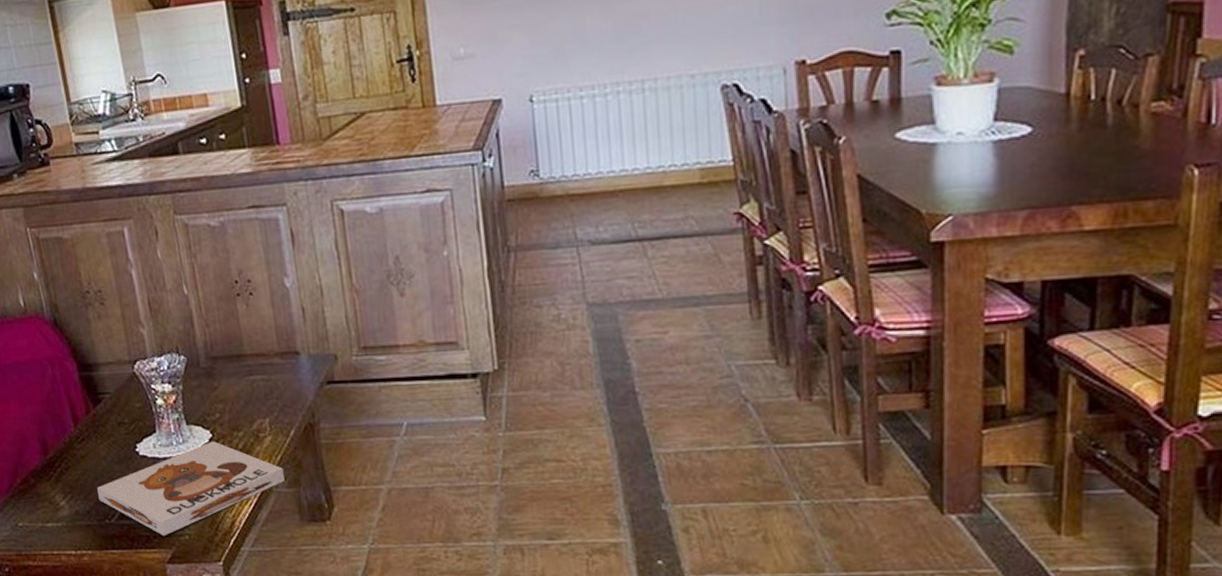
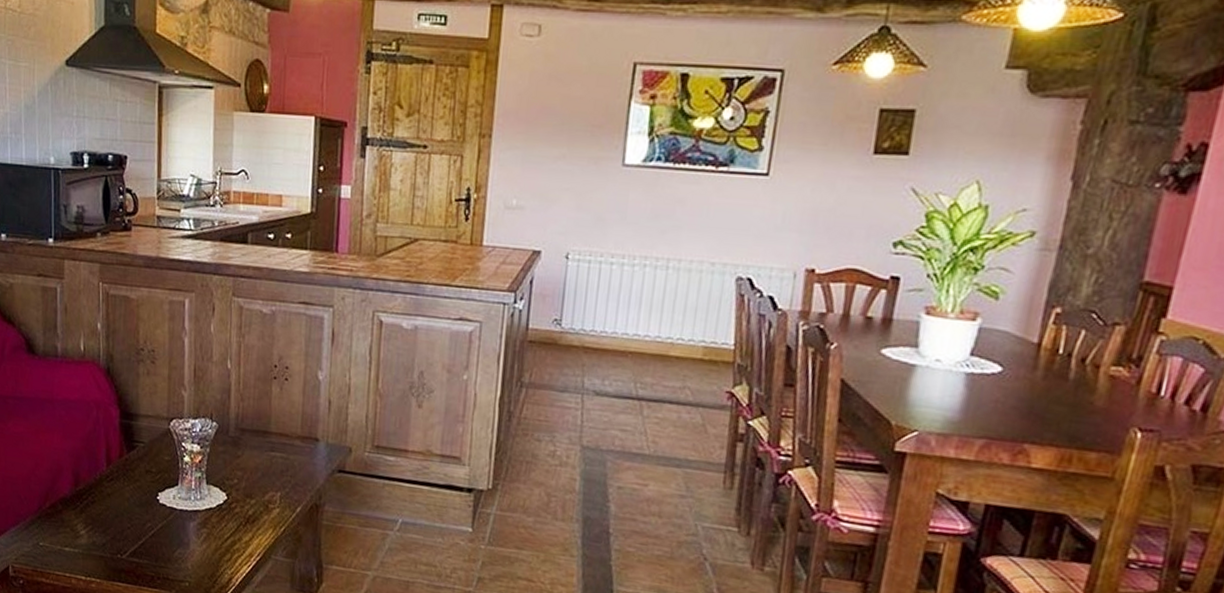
board game: present [97,441,284,536] -> none [116,503,284,580]

